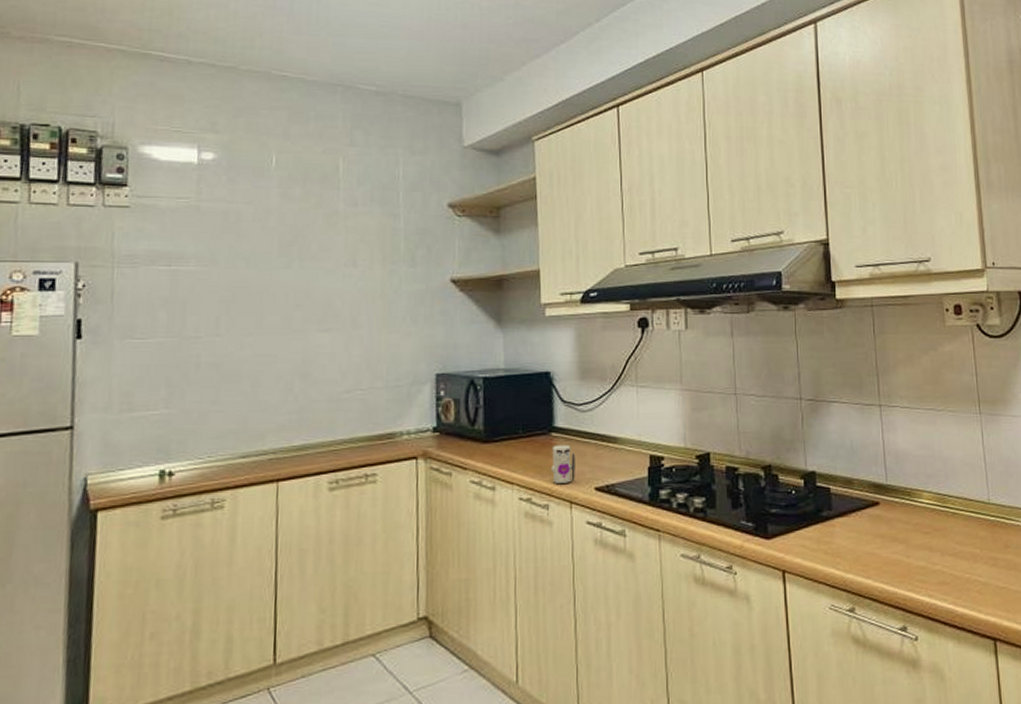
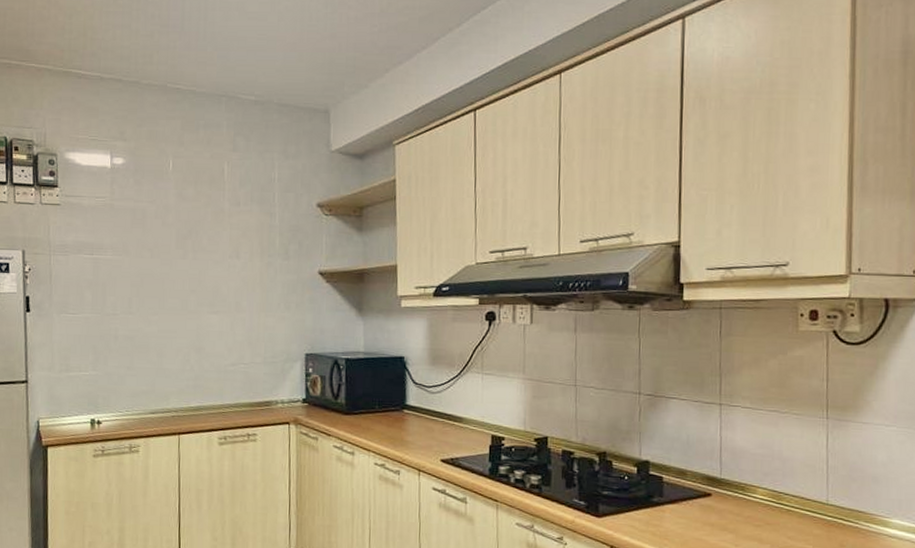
toy: present [551,444,575,483] -> none [402,420,425,454]

